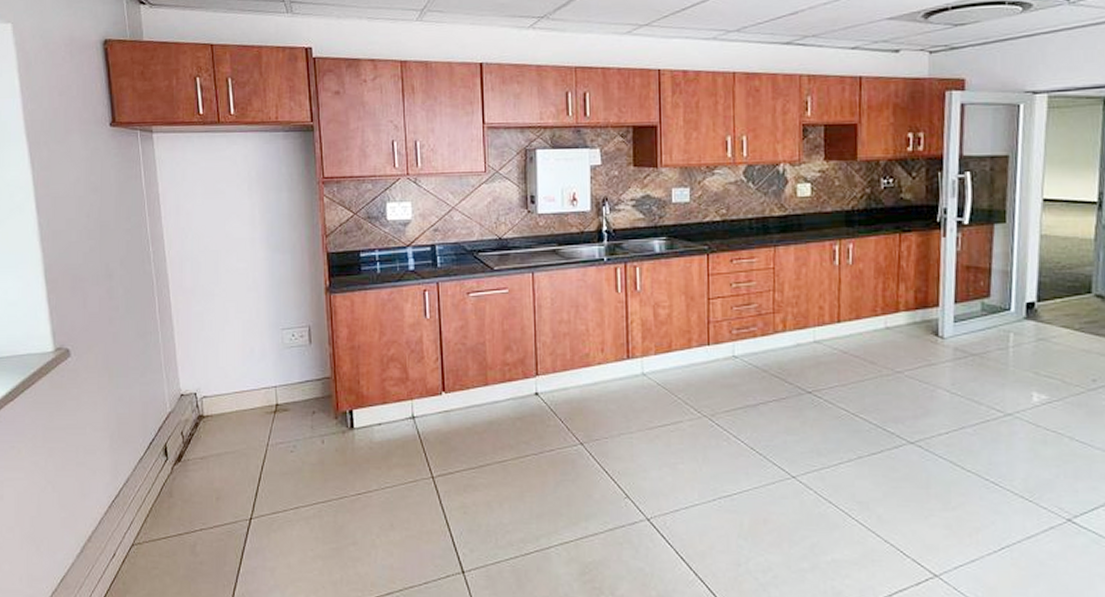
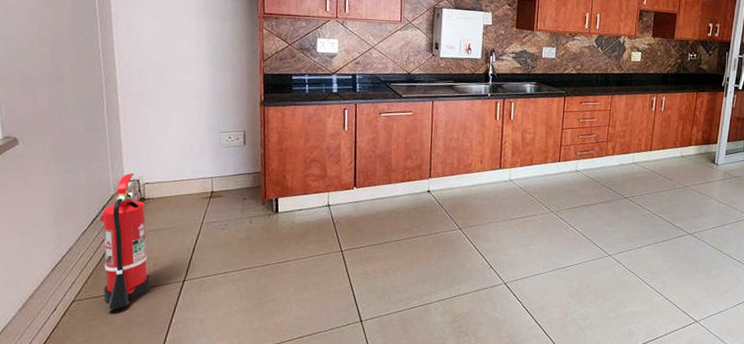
fire extinguisher: none [156,385,214,556] -> present [99,173,151,310]

